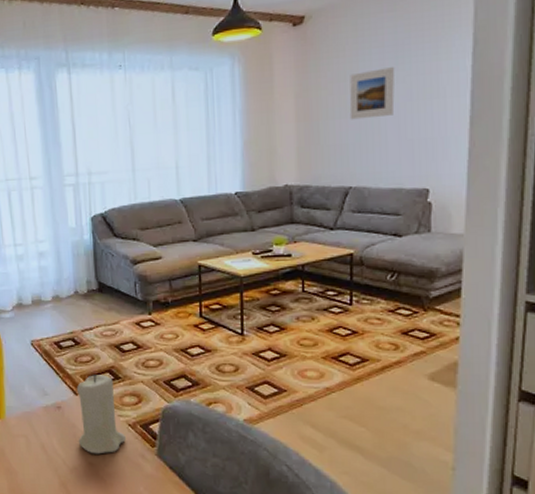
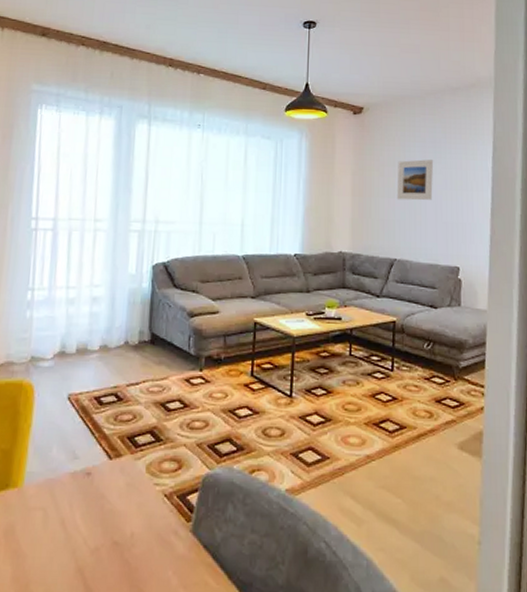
candle: present [76,375,126,454] -> none [105,436,159,531]

